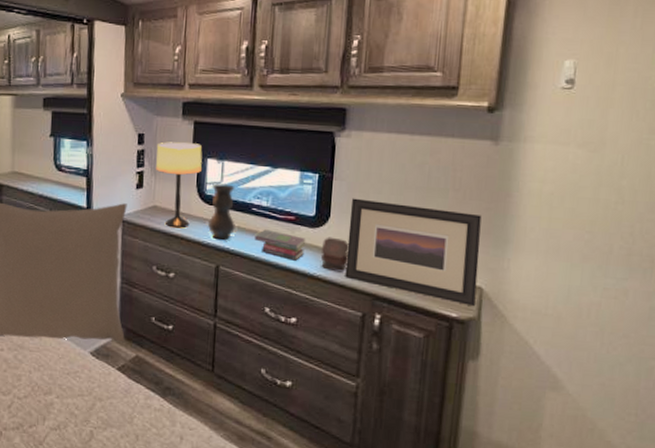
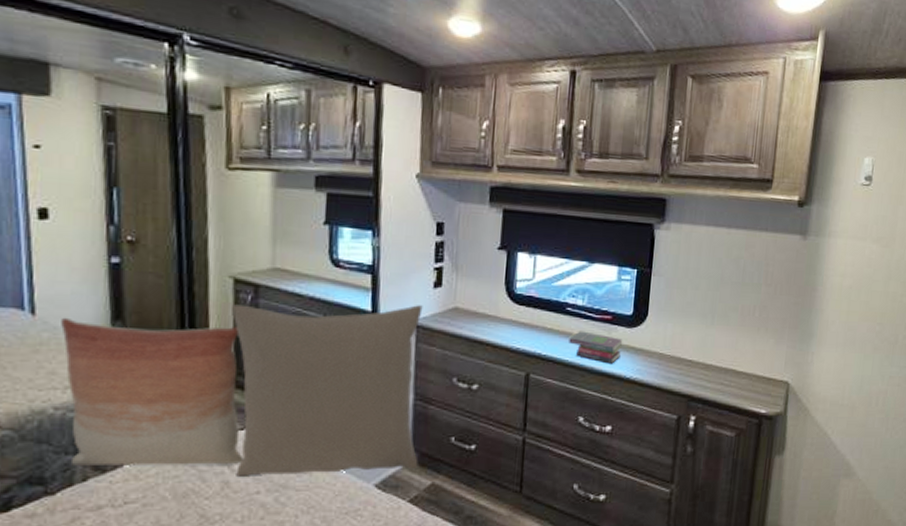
table lamp: present [156,142,202,228] -> none [458,232,512,333]
vase: present [207,183,235,240] -> none [516,280,548,345]
jewelry box: present [321,237,349,273] -> none [637,337,666,374]
picture frame: present [345,198,482,307] -> none [661,295,790,402]

